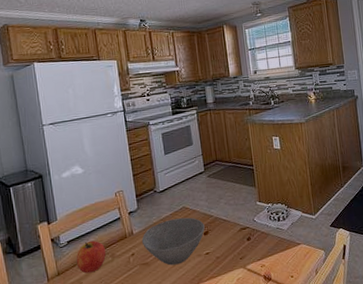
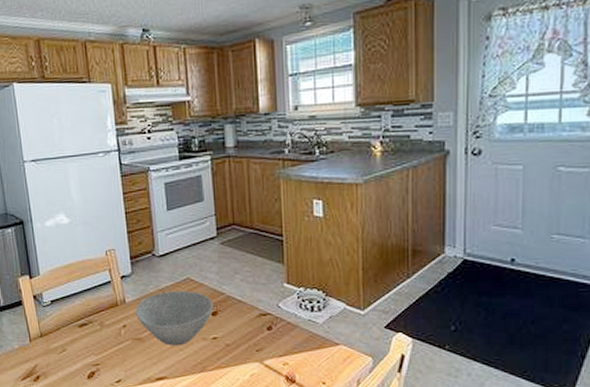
apple: present [76,240,106,274] -> none [60,303,93,340]

